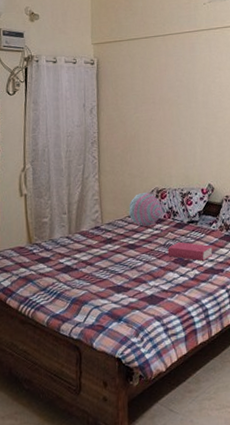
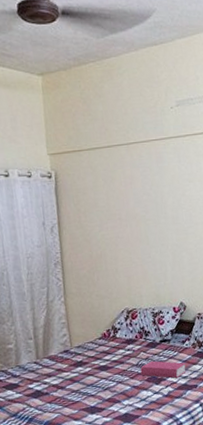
cushion: present [129,192,163,227] -> none [98,313,134,348]

